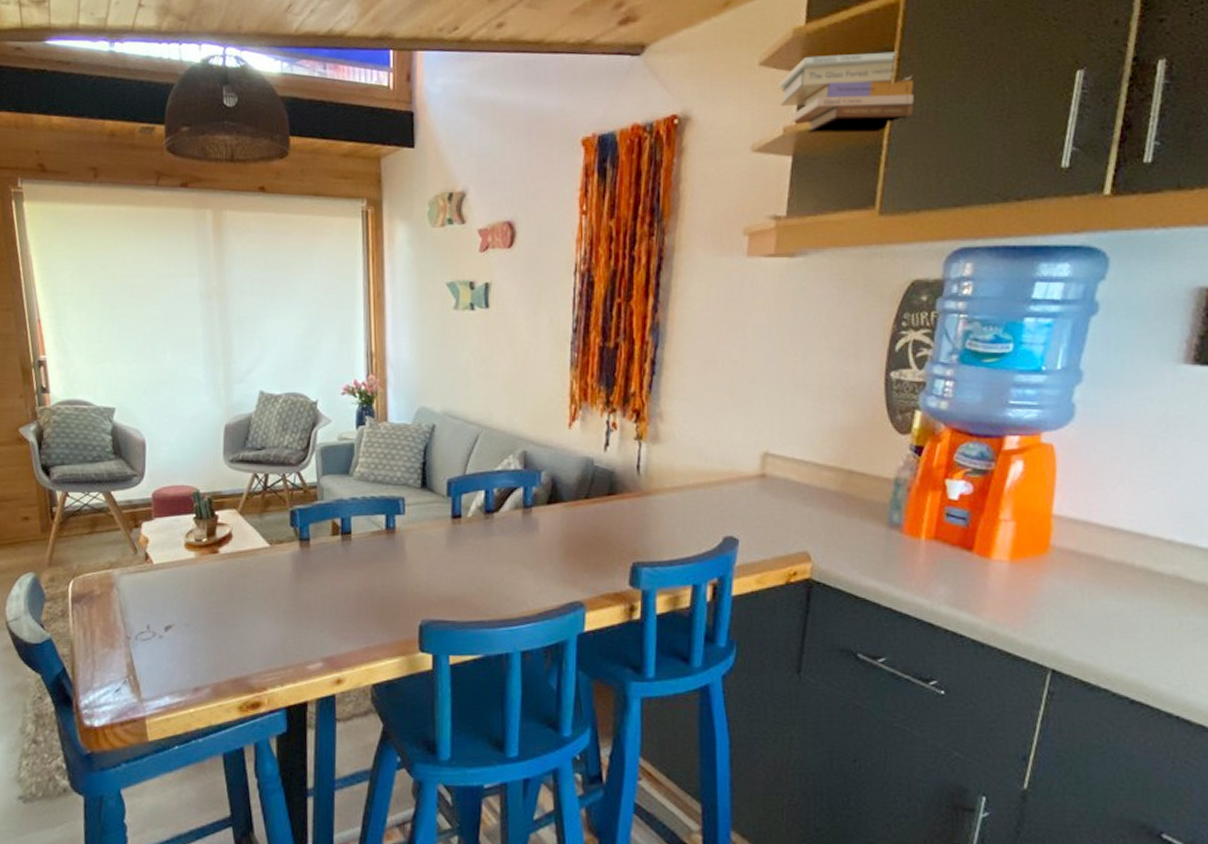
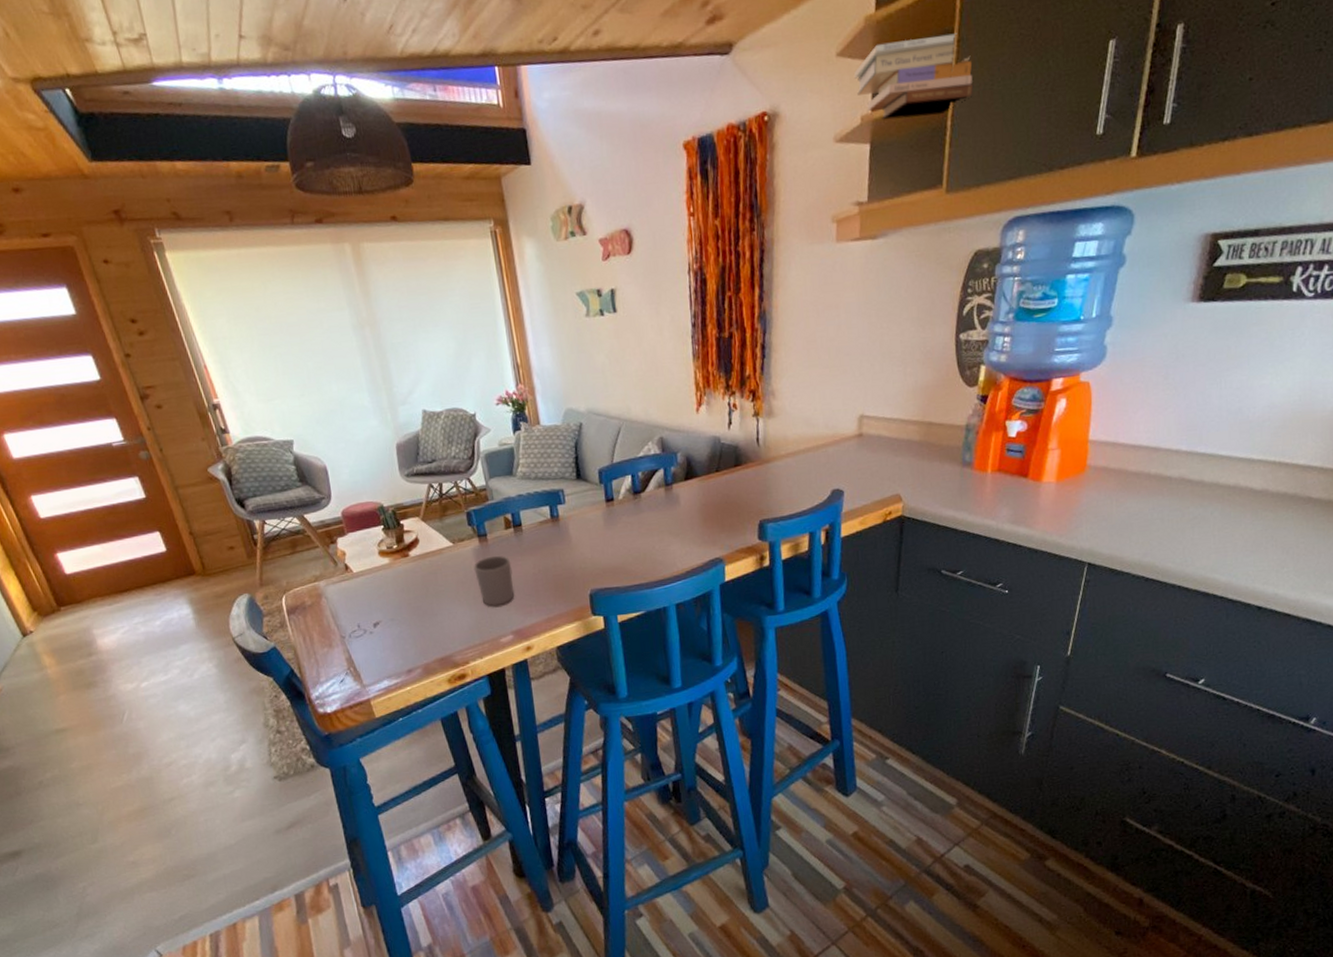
mug: none [289,564,333,627] -> present [474,555,514,608]

